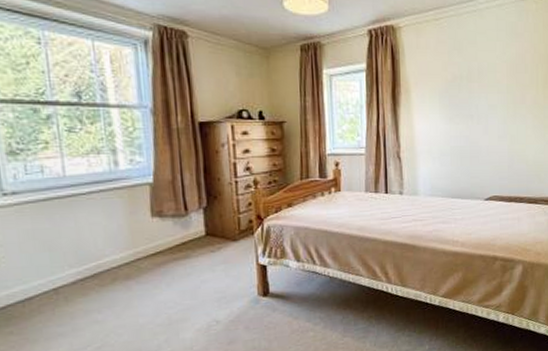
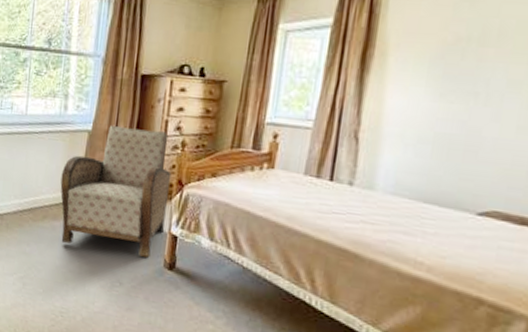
armchair: none [125,174,251,300] -> present [60,125,172,258]

